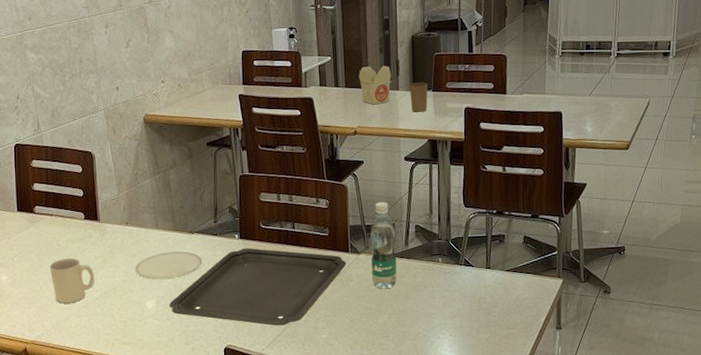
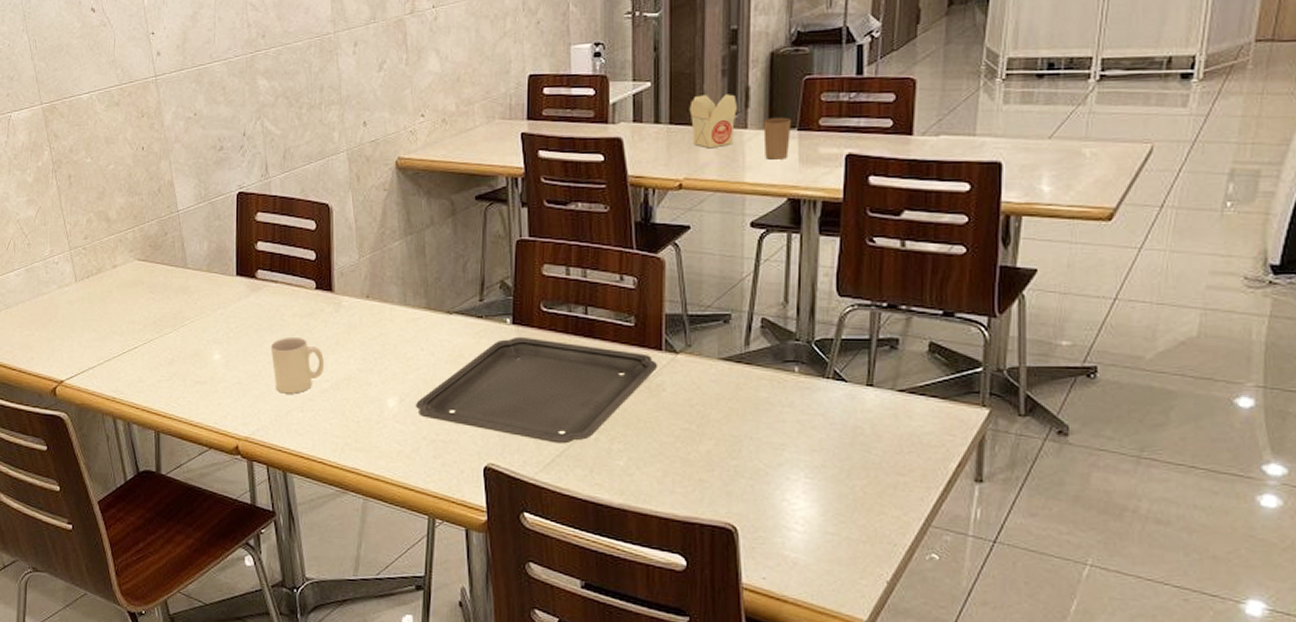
plate: present [135,251,202,280] -> none [375,335,461,372]
bottle: present [370,201,397,289] -> none [693,282,731,405]

